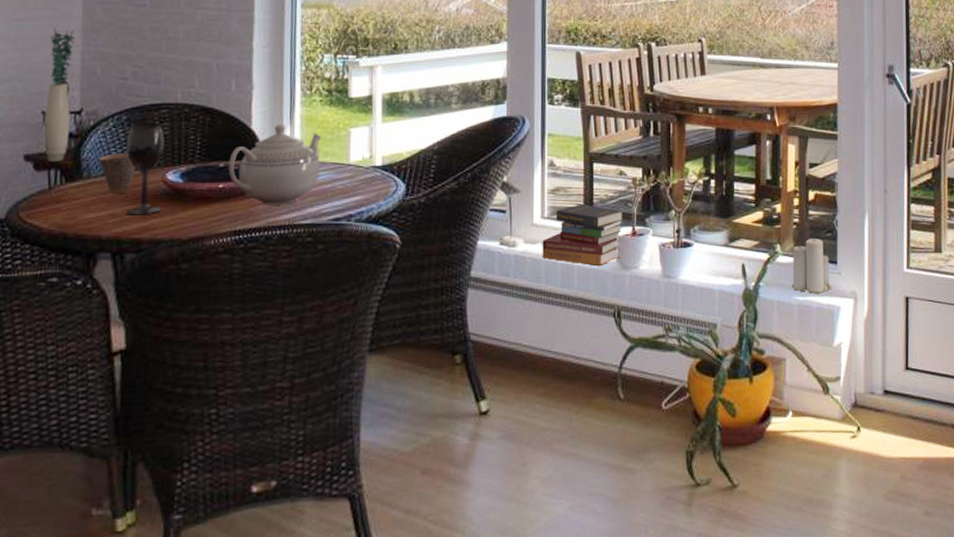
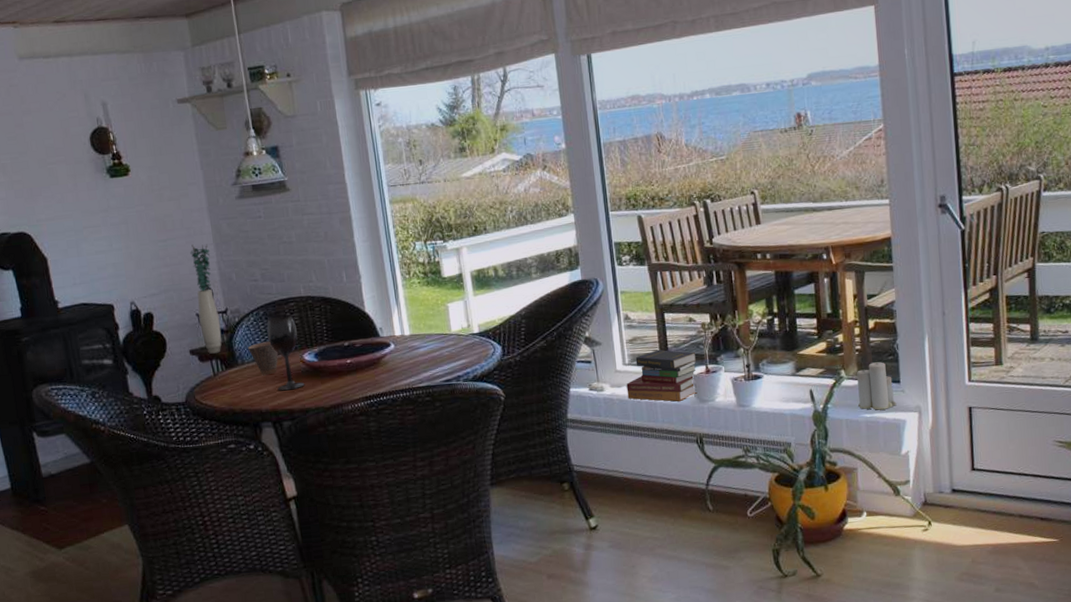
teapot: present [228,125,321,205] -> none [351,306,428,374]

